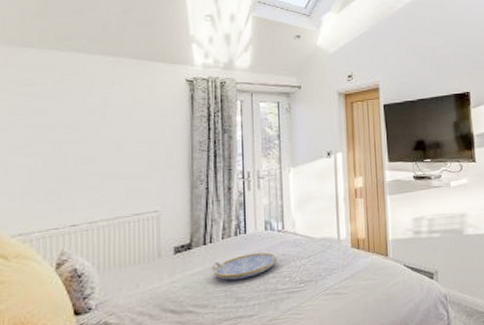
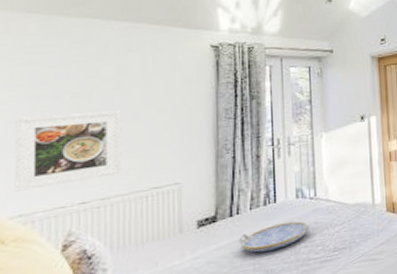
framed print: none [15,140,107,213] -> present [14,110,122,192]

